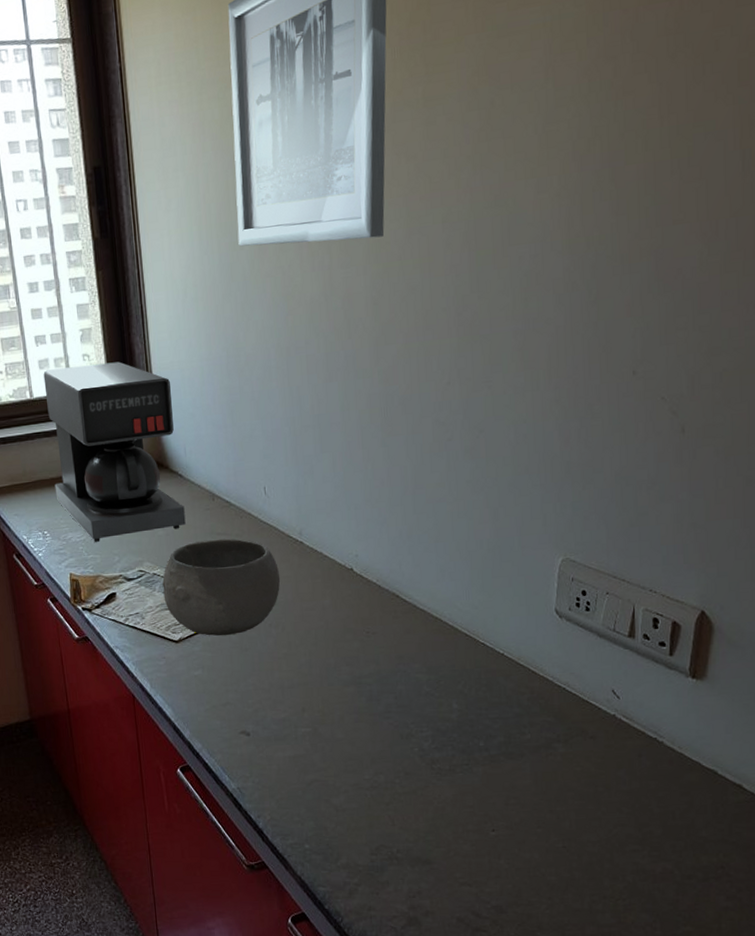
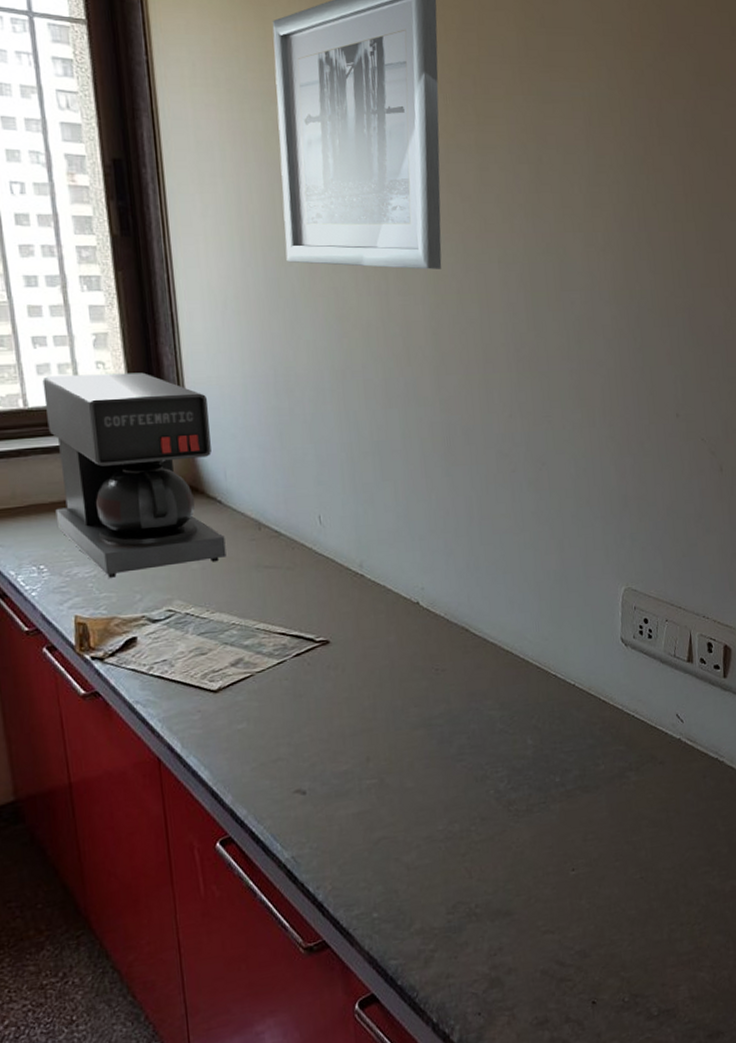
bowl: present [162,538,281,636] -> none [197,572,339,683]

